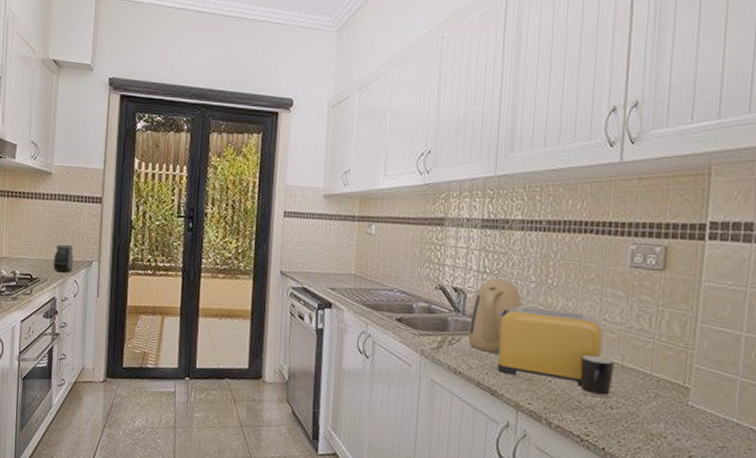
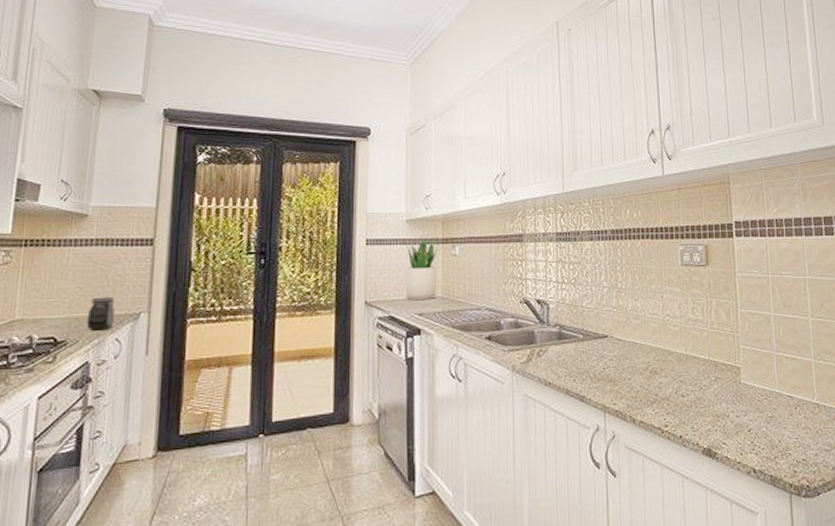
planter: none [319,213,354,276] -> present [405,237,438,301]
kettle: present [468,278,523,353] -> none [553,287,599,359]
toaster: present [496,306,604,387] -> none [578,310,669,380]
mug: present [580,354,615,398] -> none [652,348,681,388]

